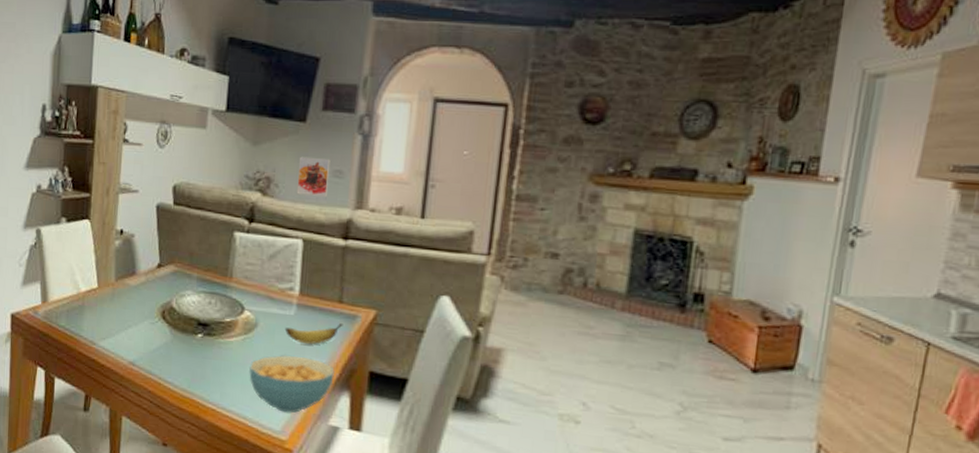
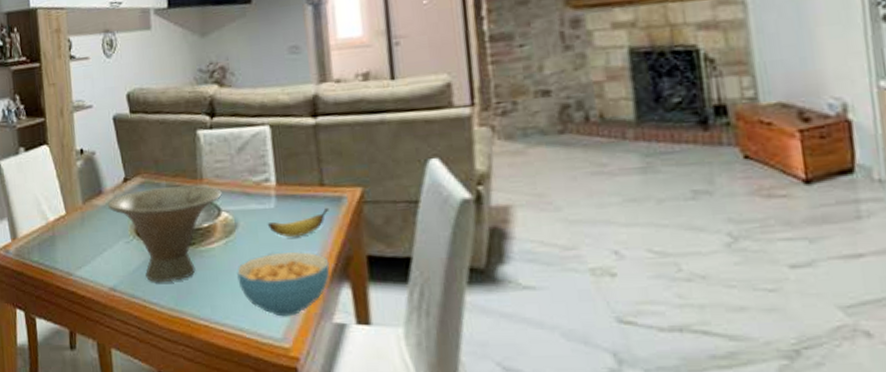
bowl: none [139,277,248,366] -> present [108,185,222,282]
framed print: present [296,156,331,198] -> none [251,36,287,79]

